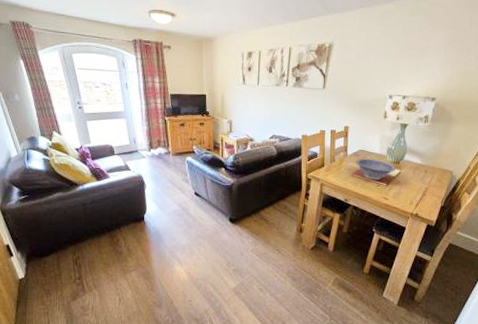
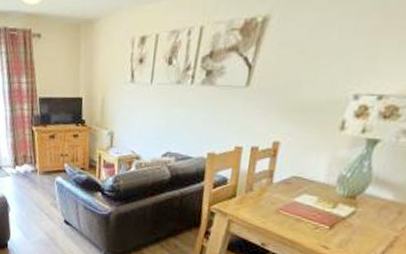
decorative bowl: present [355,158,396,181] -> none [284,188,349,221]

